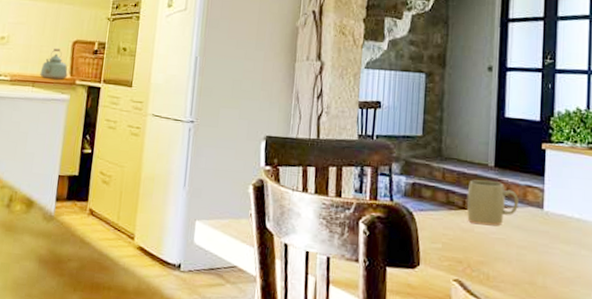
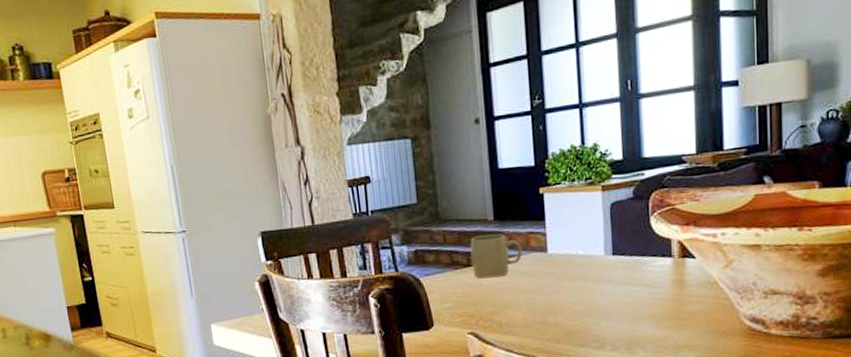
kettle: present [40,48,68,80] -> none [17,182,47,217]

